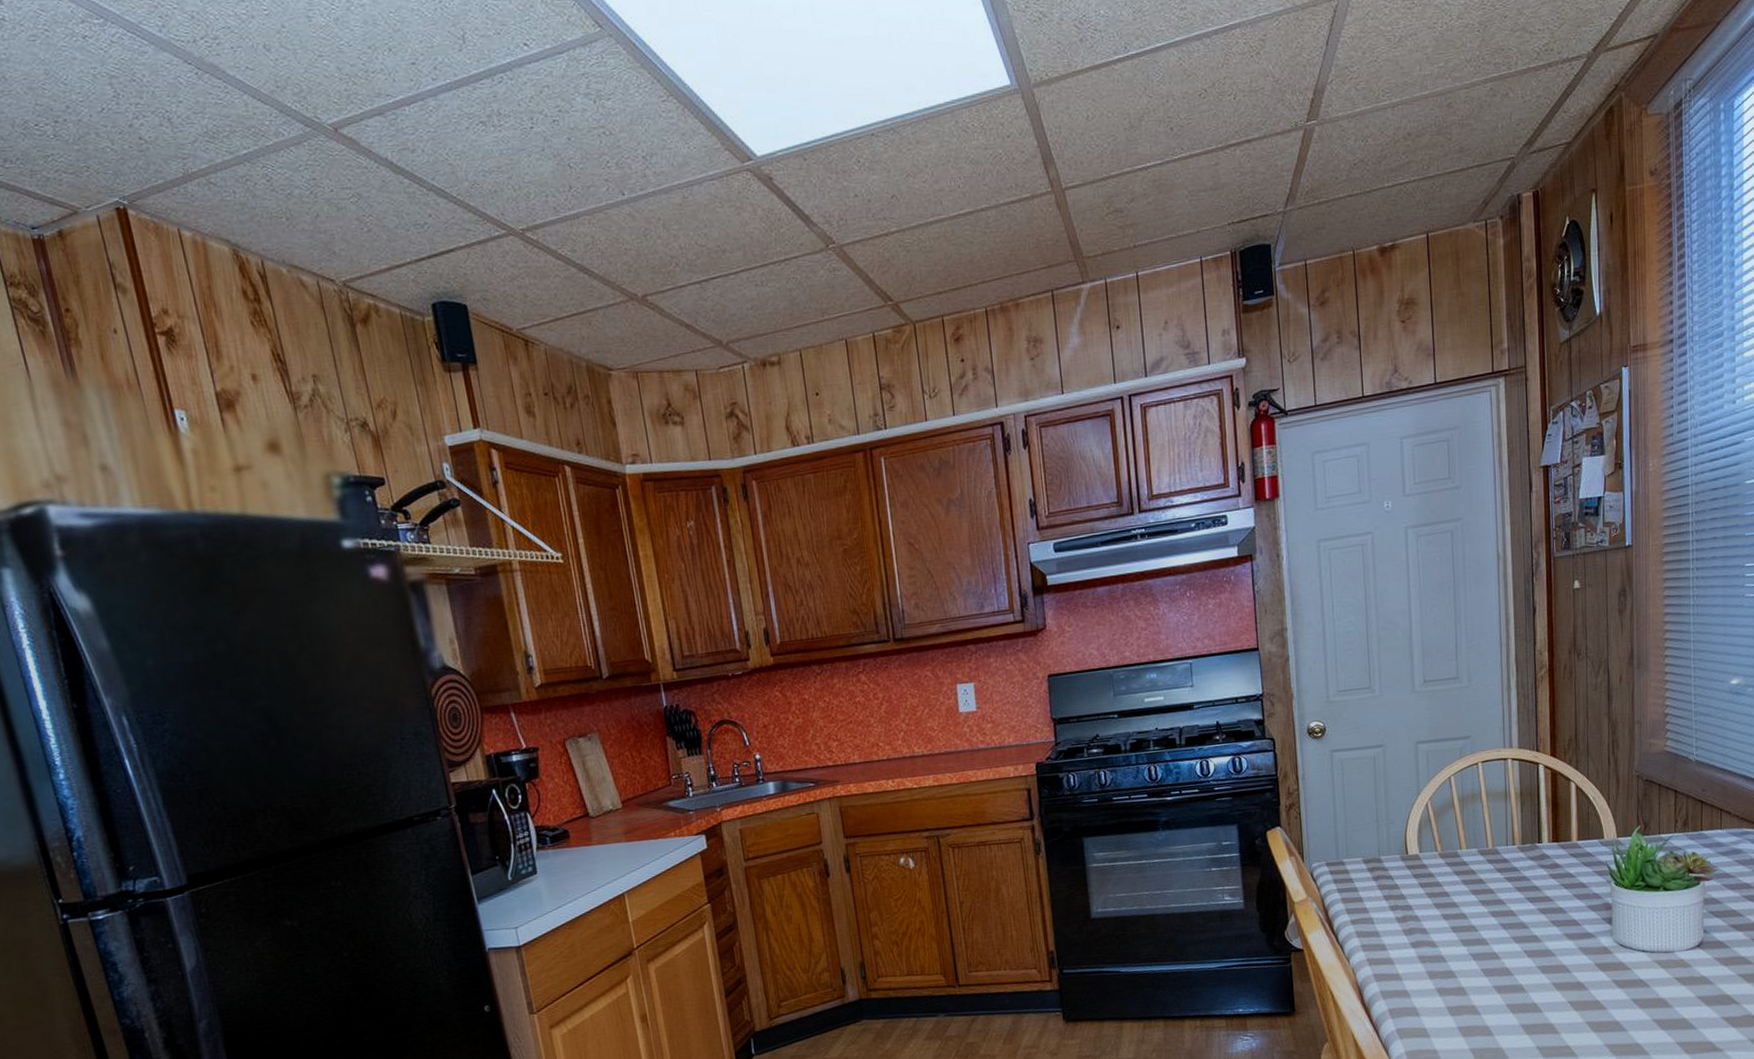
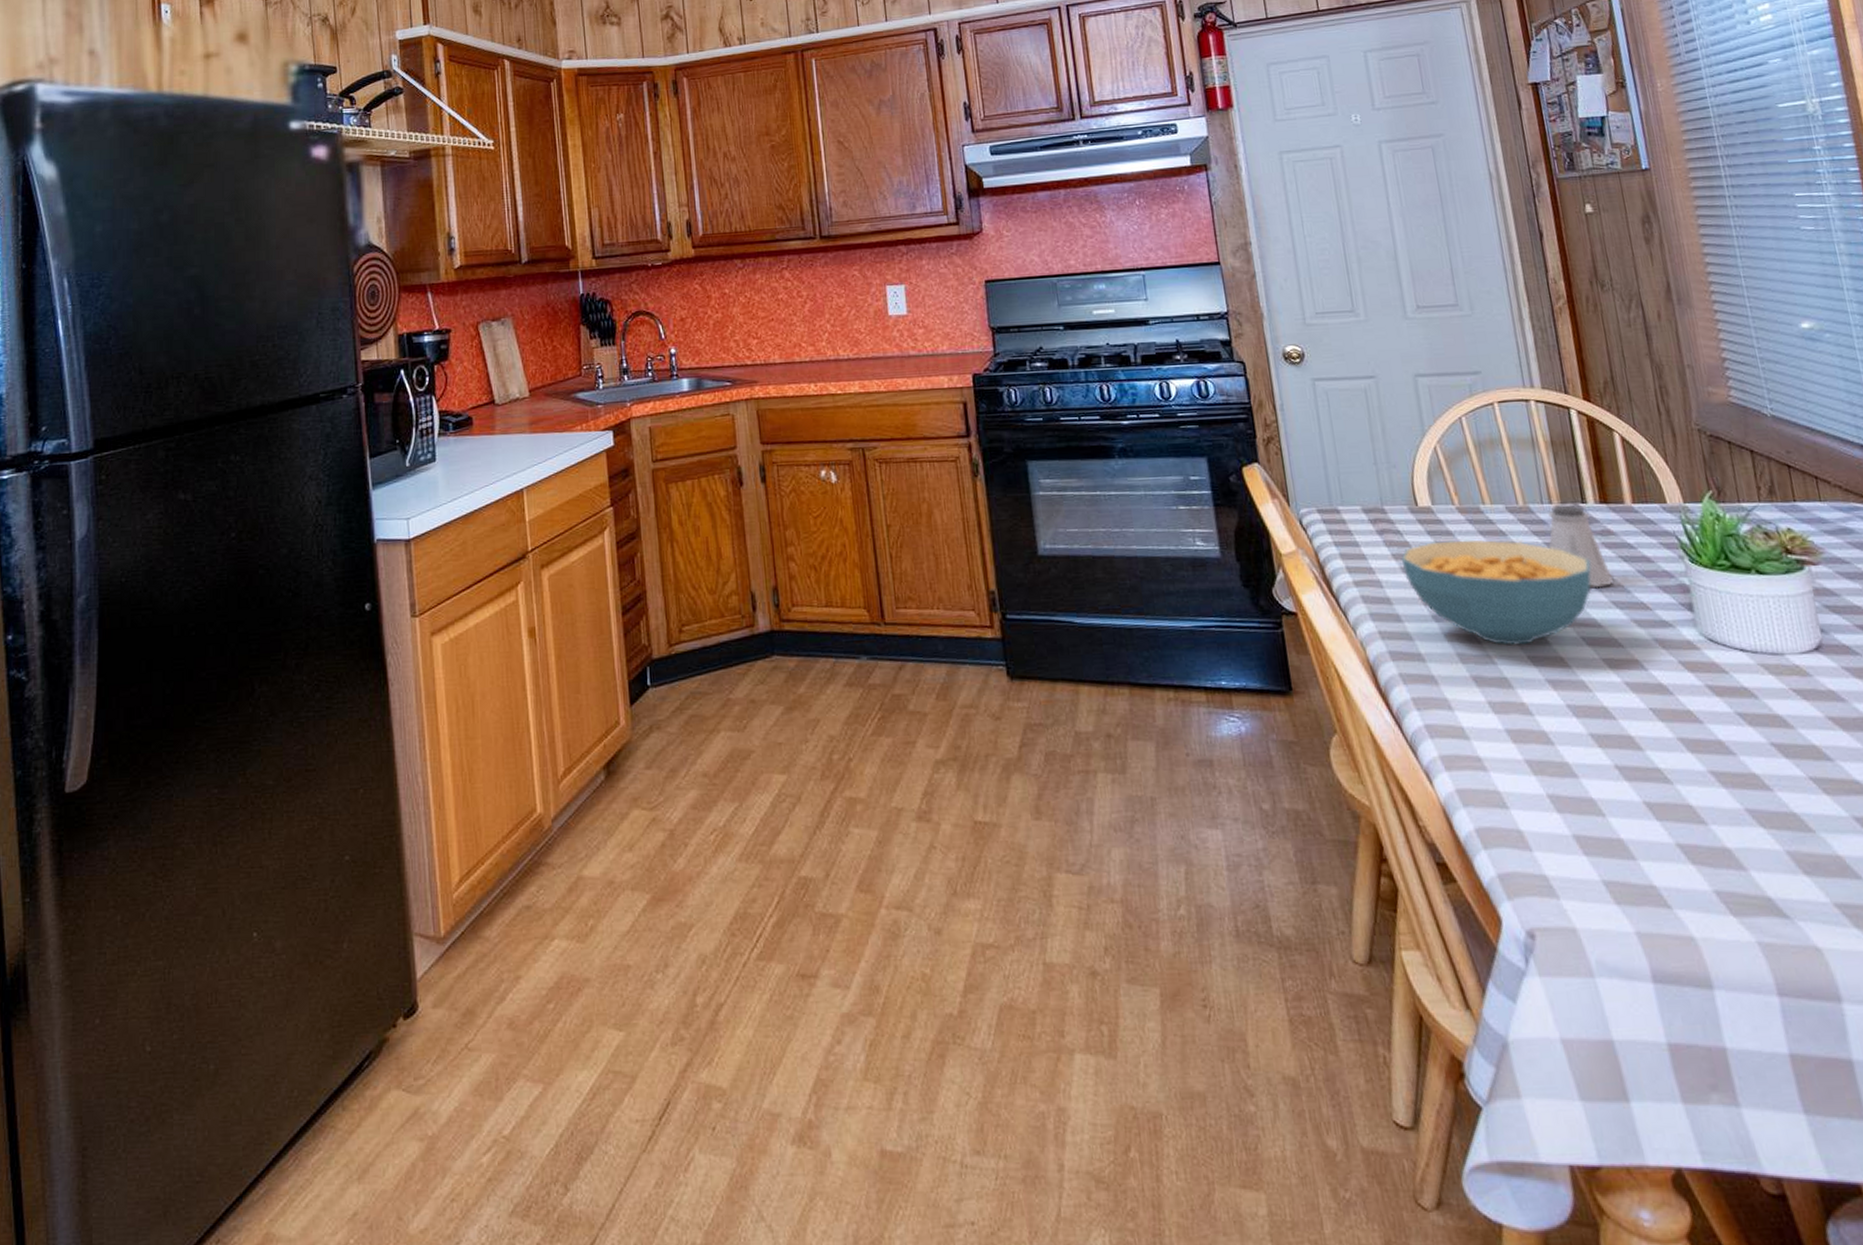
cereal bowl: none [1390,877,1539,962] -> present [1401,539,1591,646]
saltshaker: none [1508,845,1554,911] -> present [1548,505,1613,588]

